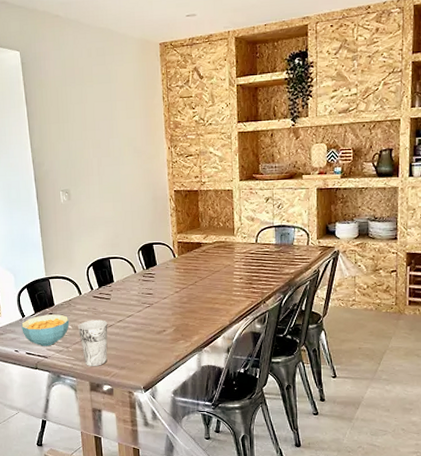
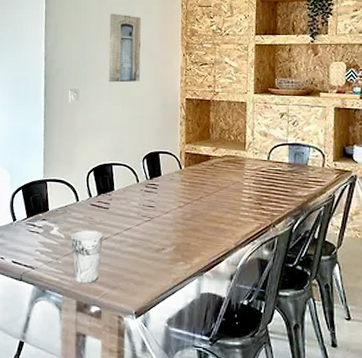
cereal bowl: present [21,314,70,346] -> none [11,220,63,256]
wall art: none [92,111,128,181] -> present [108,13,141,83]

